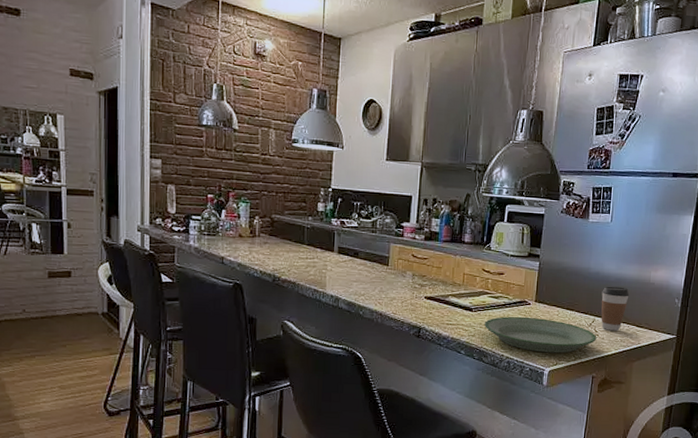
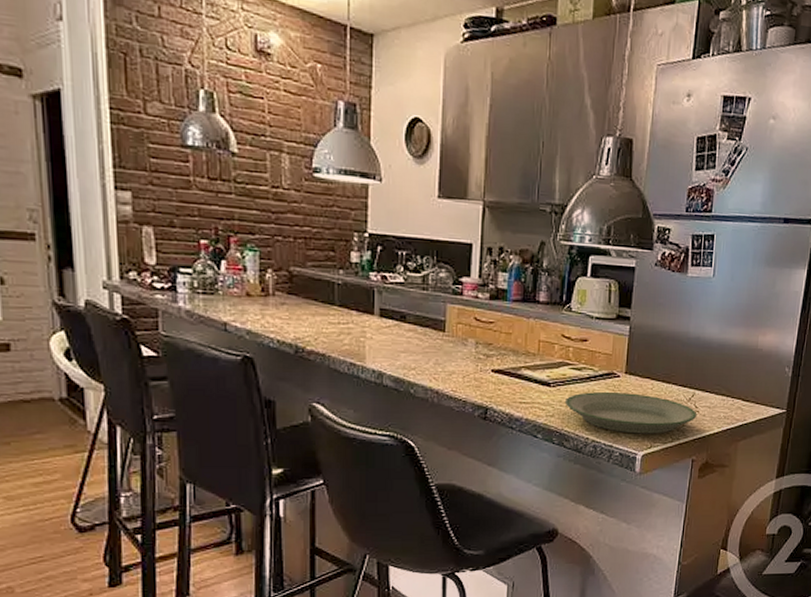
coffee cup: present [601,286,630,331] -> none [702,353,734,406]

